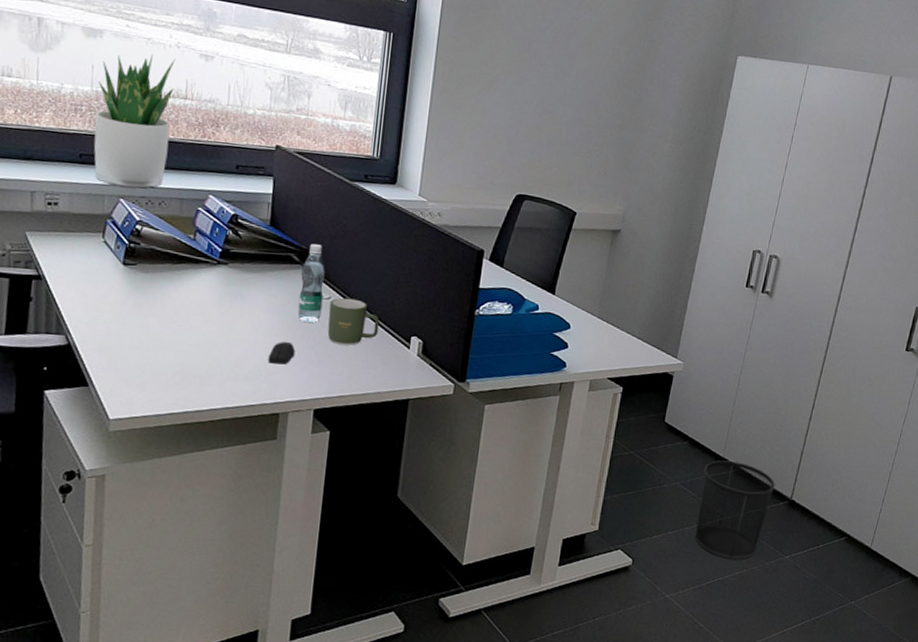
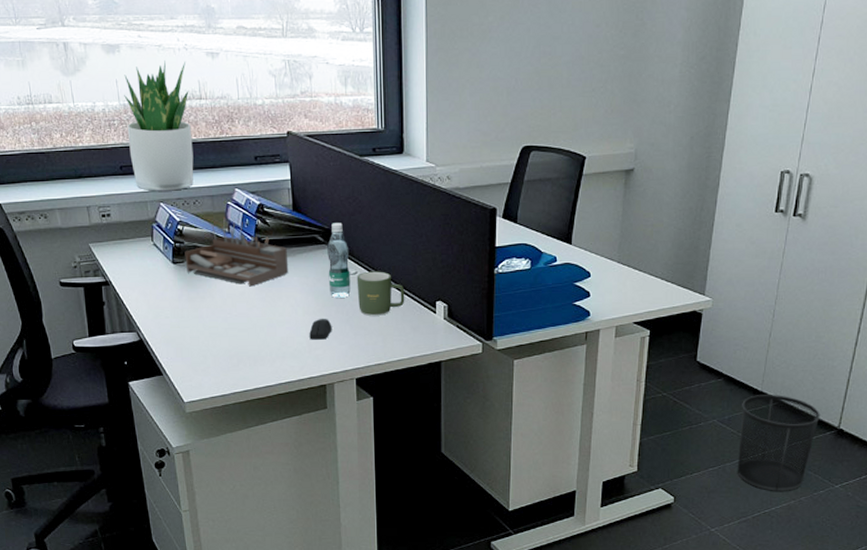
desk organizer: none [138,222,257,300] -> present [185,216,289,287]

